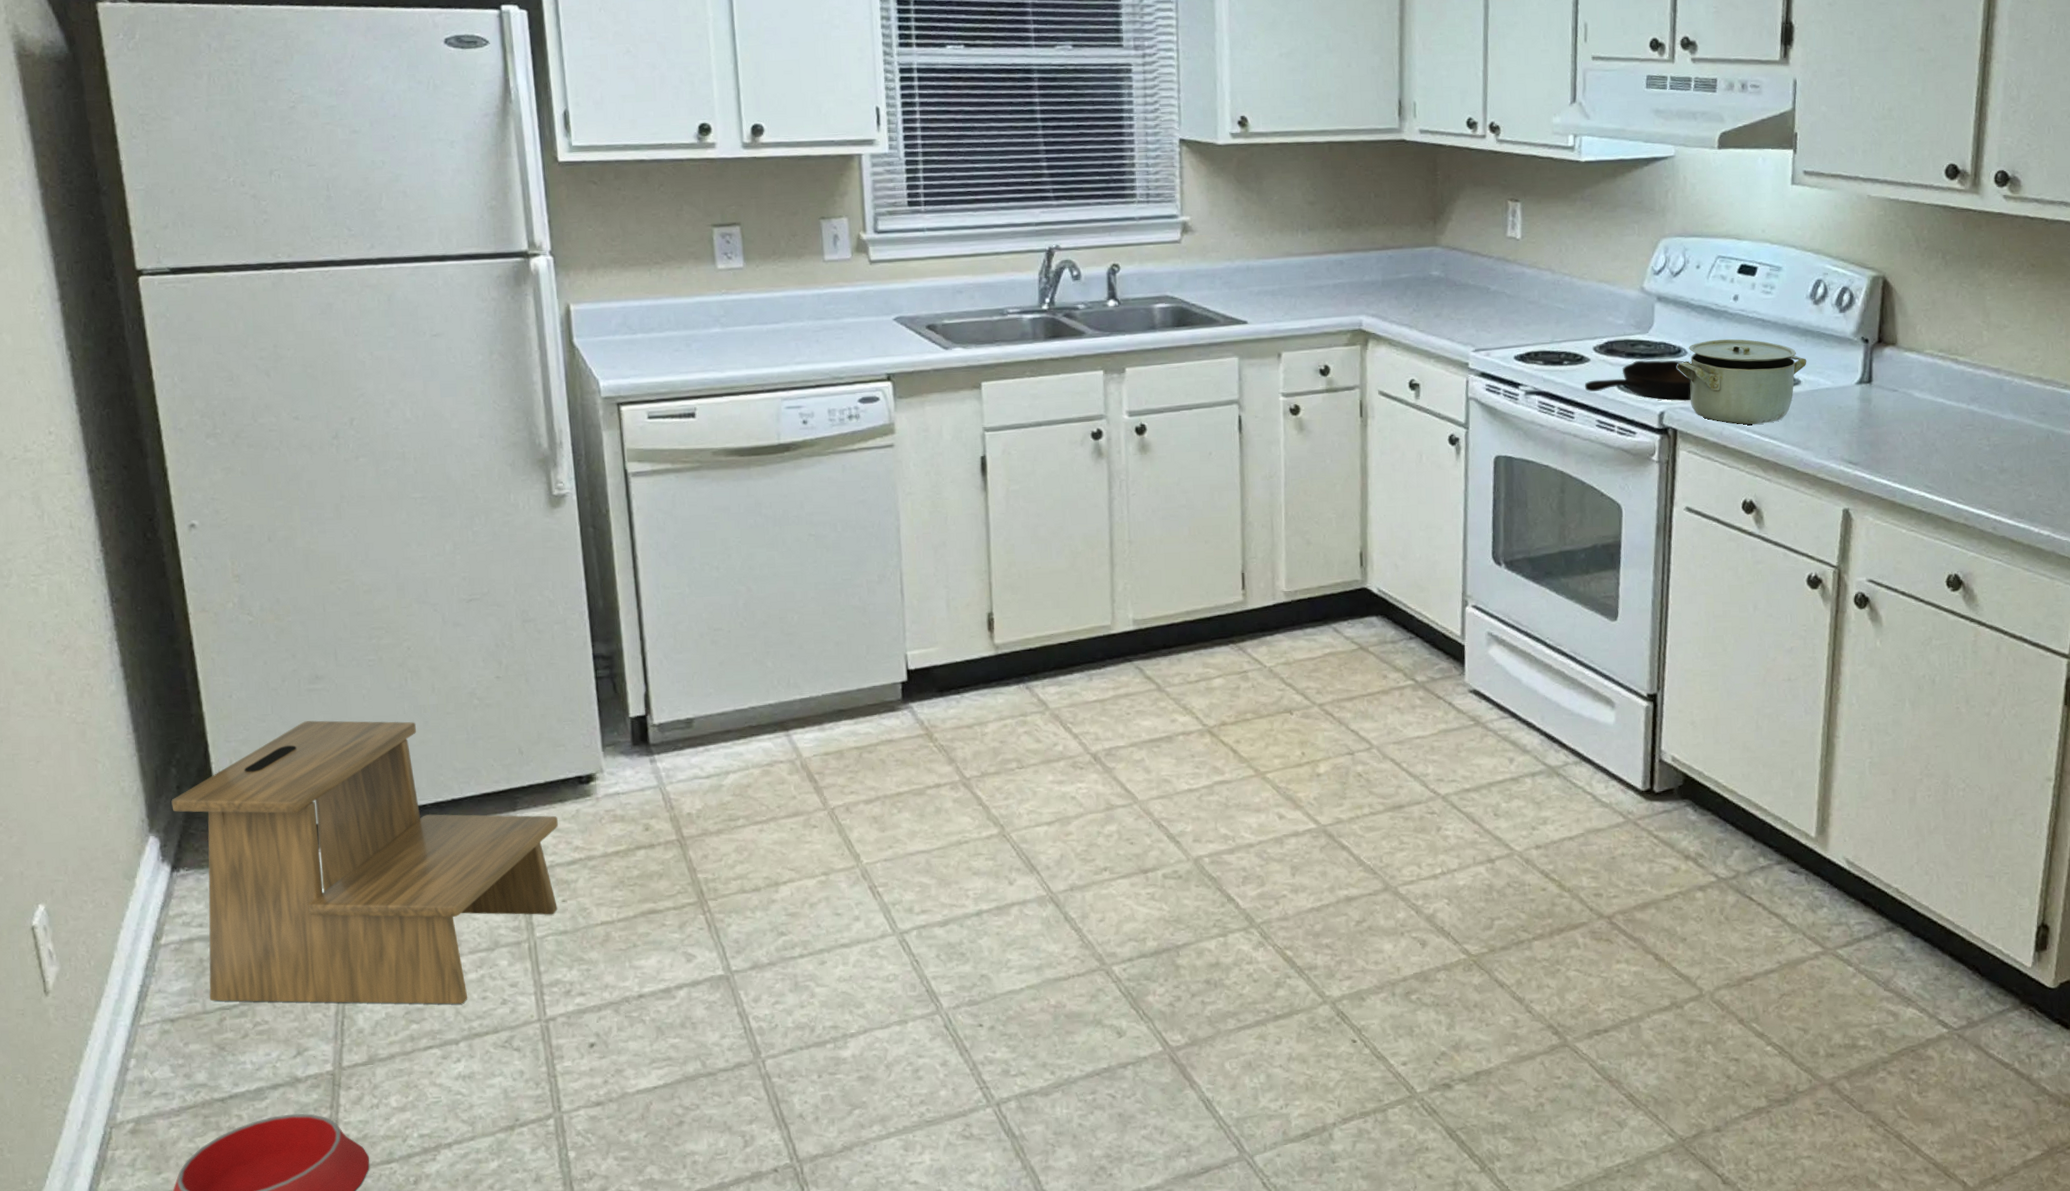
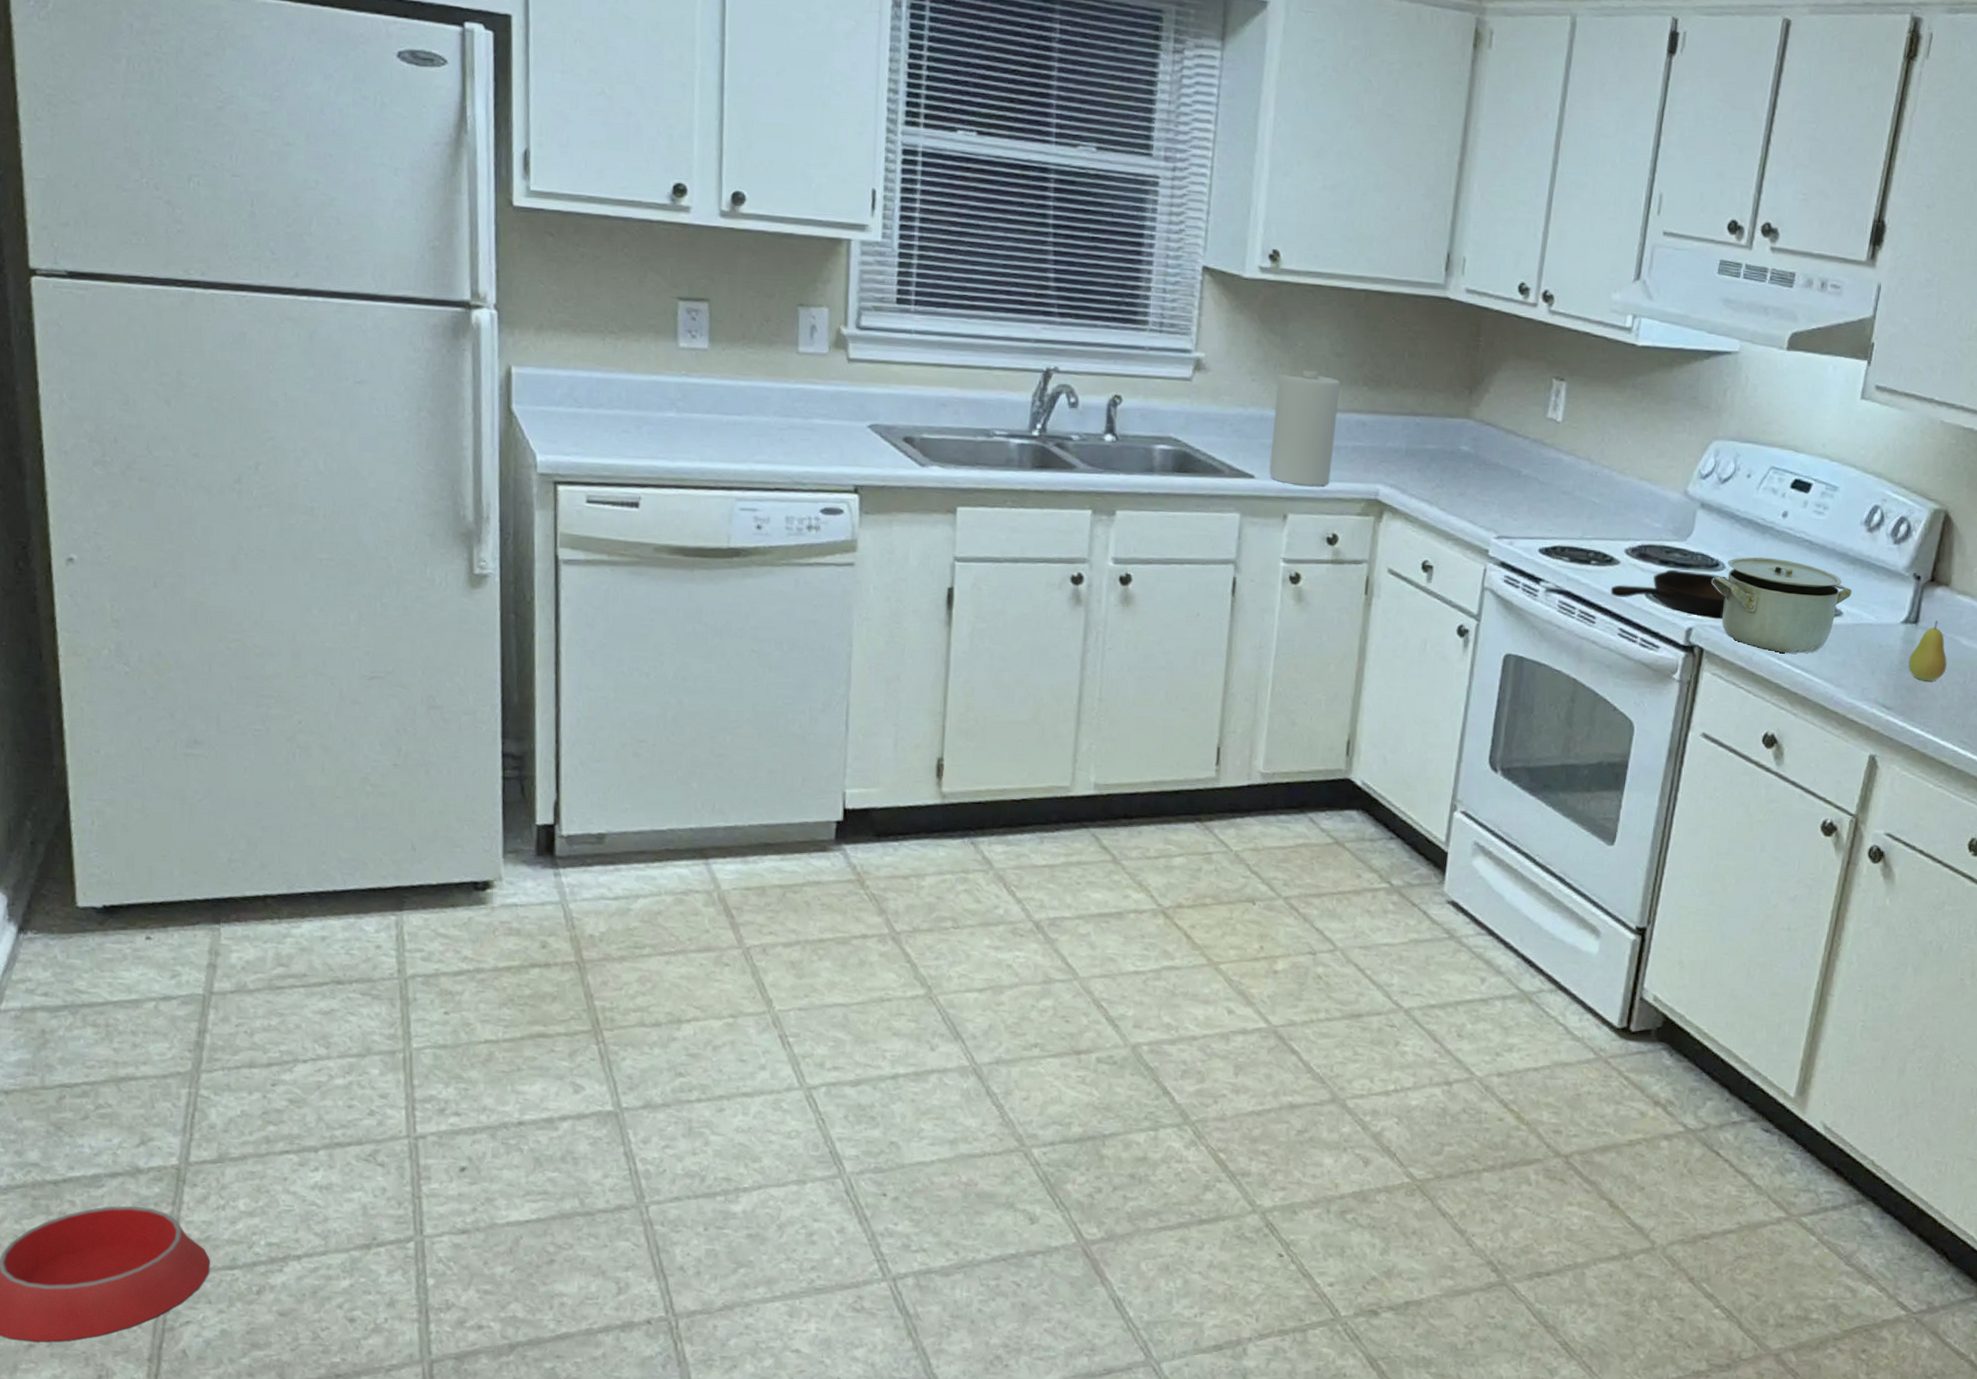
step stool: present [171,720,558,1005] -> none [24,787,447,1110]
paper towel holder: none [1258,220,1316,326] -> present [1269,370,1341,487]
fruit: none [1867,378,1904,435] -> present [1908,620,1947,682]

